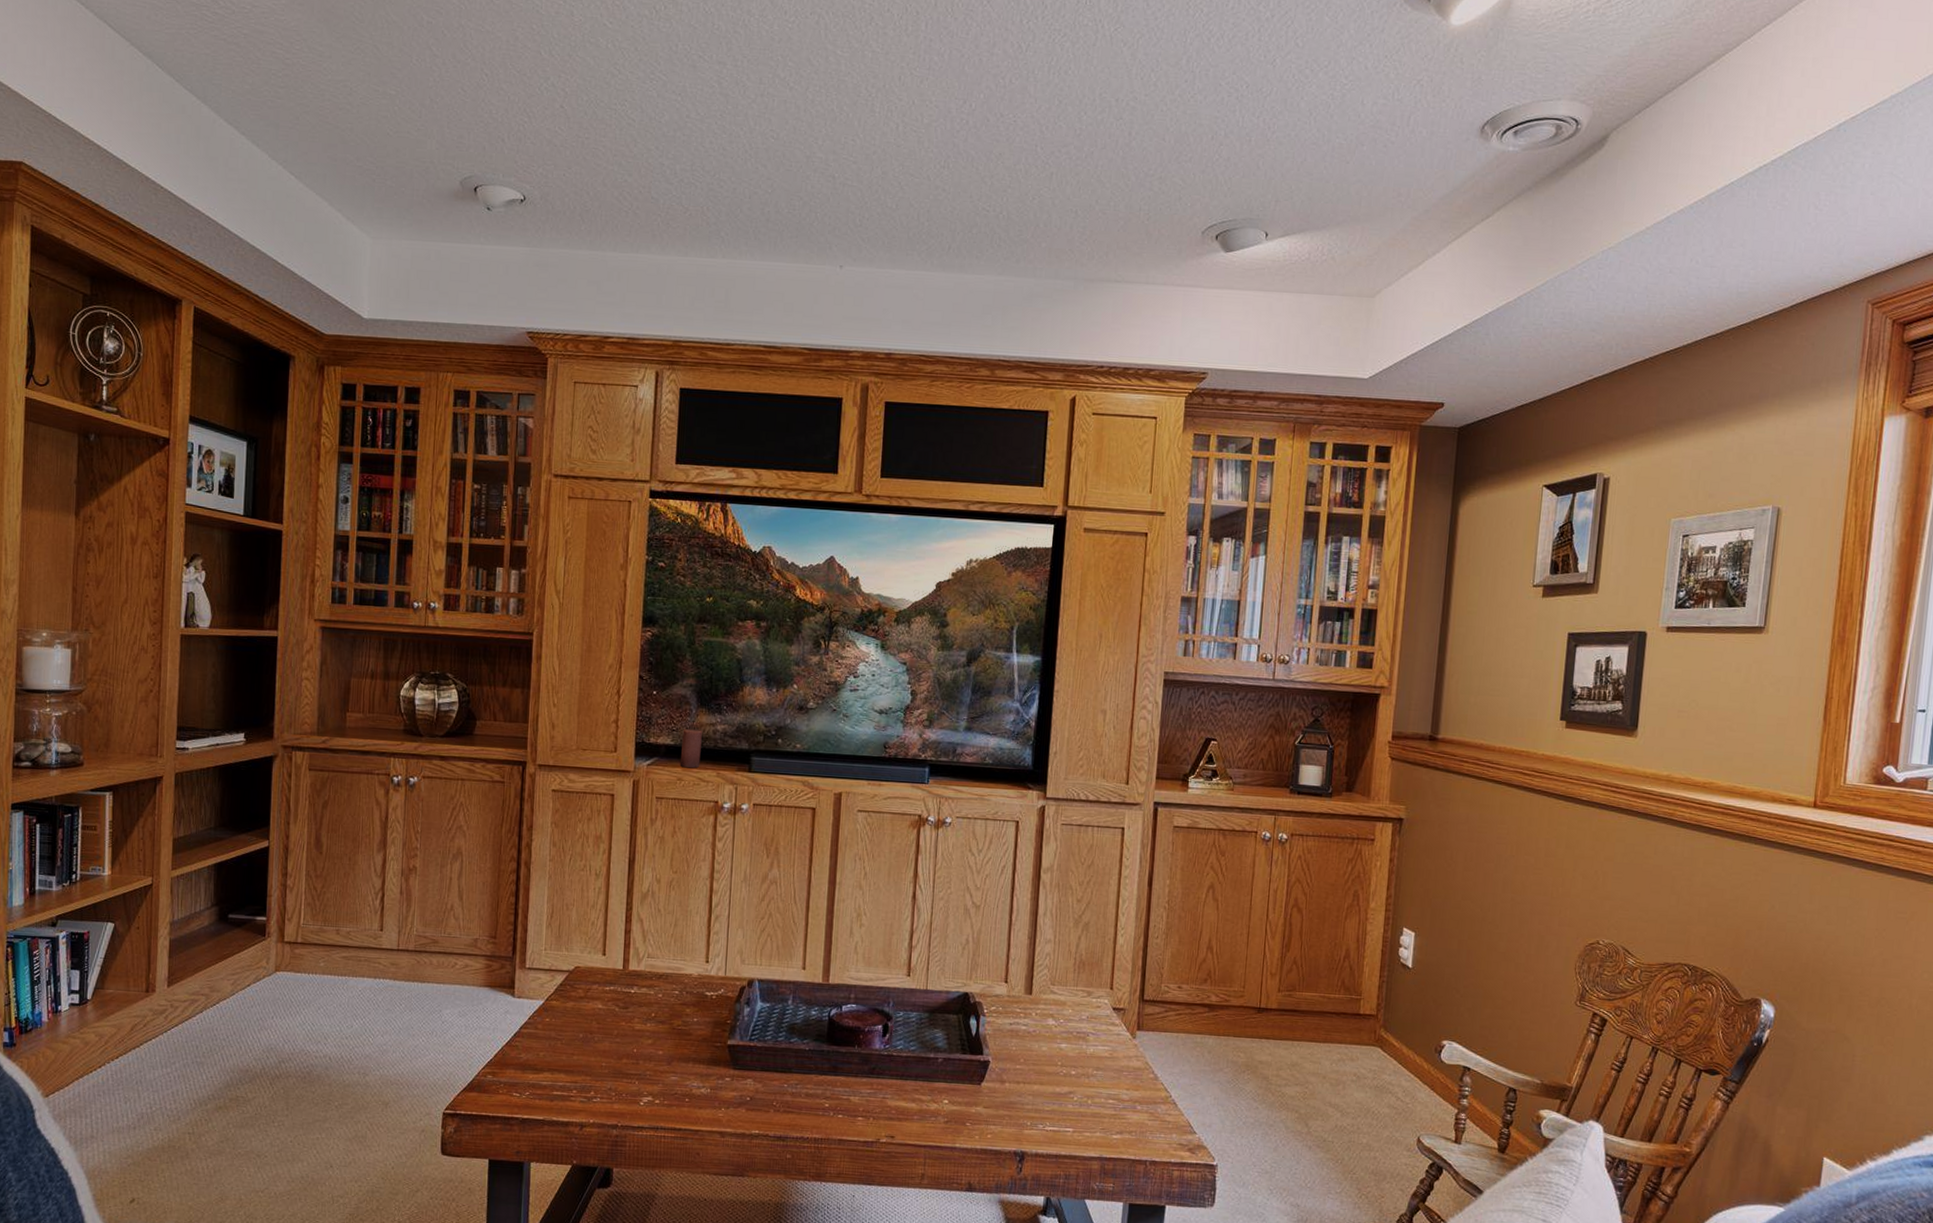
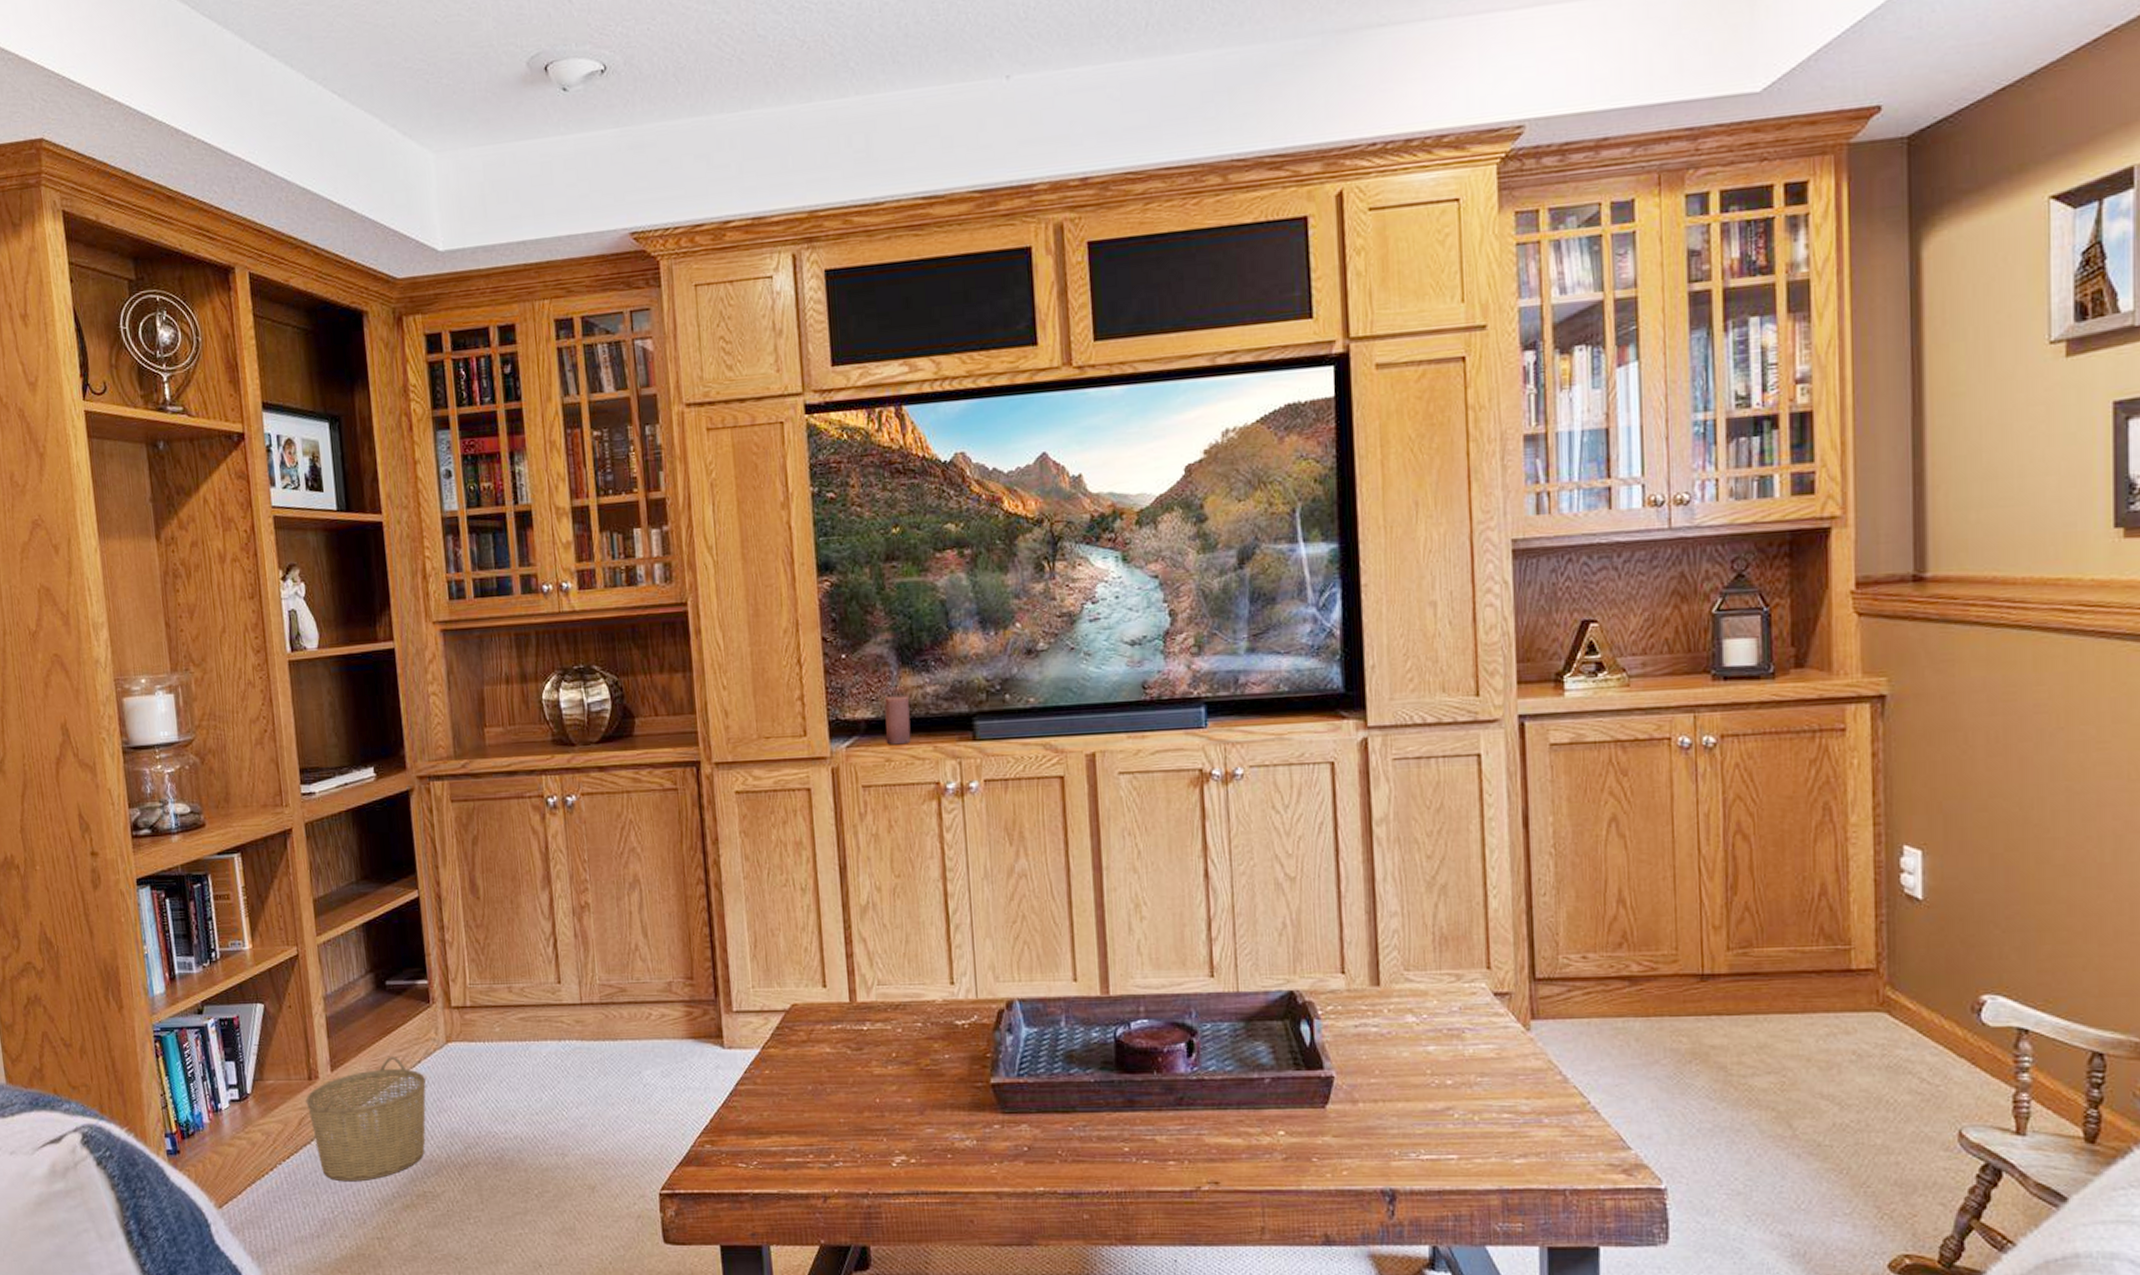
basket: none [140,978,253,1083] -> present [306,1055,427,1182]

